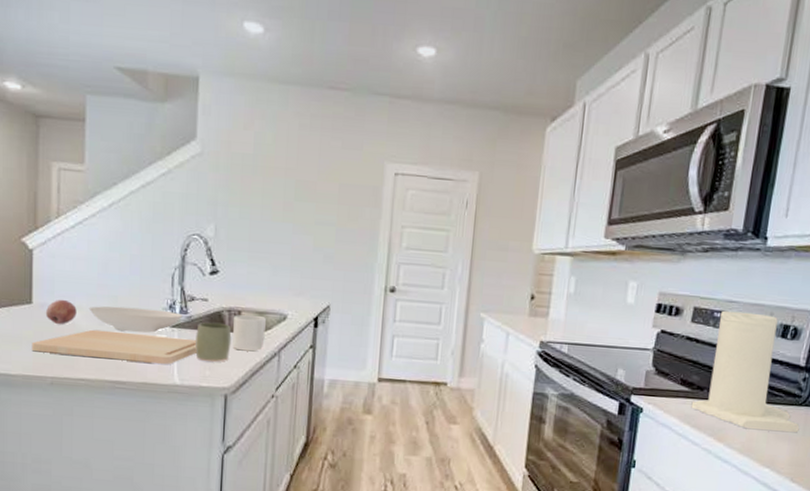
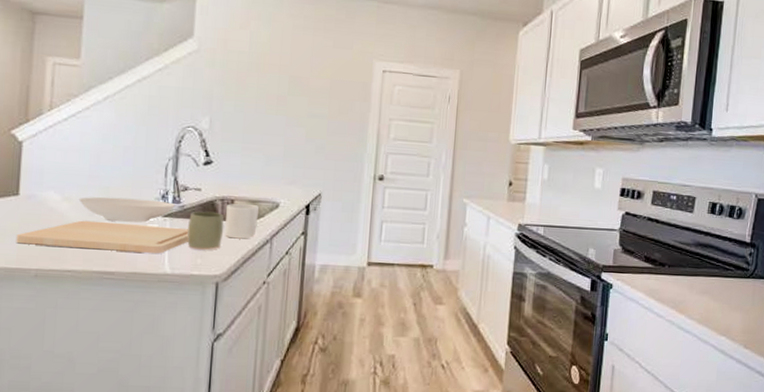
fruit: present [45,299,77,325] -> none [32,190,66,217]
paper towel: present [691,310,800,433] -> none [654,193,749,303]

